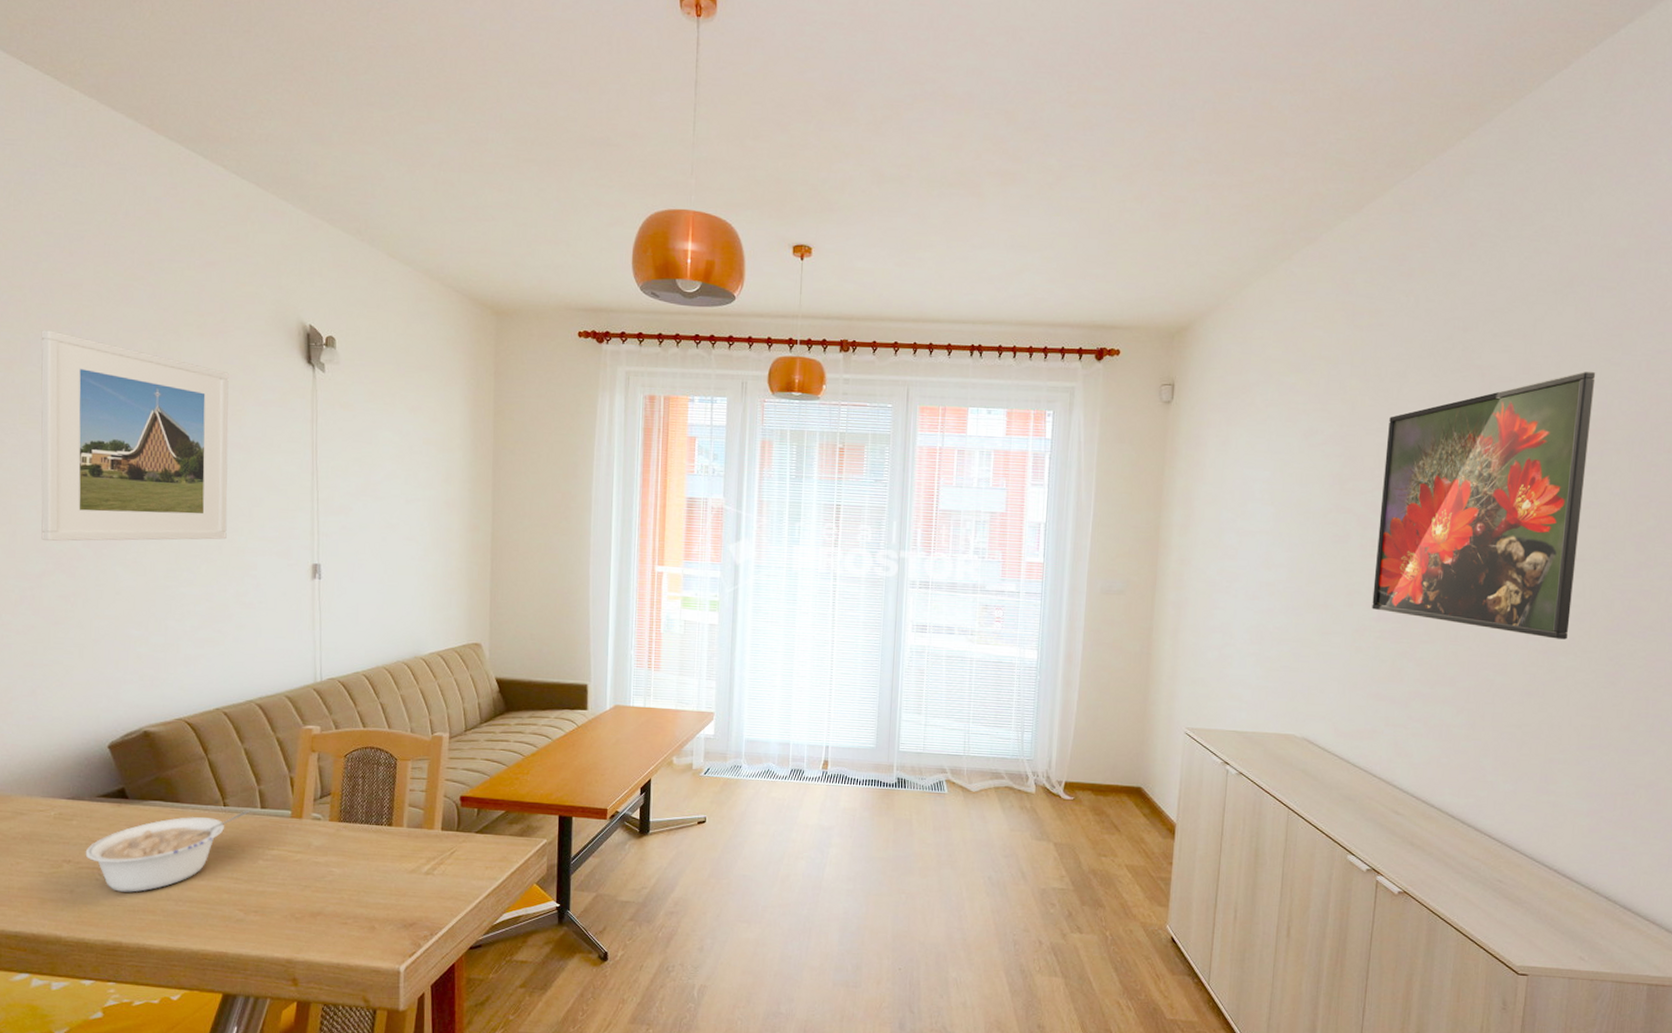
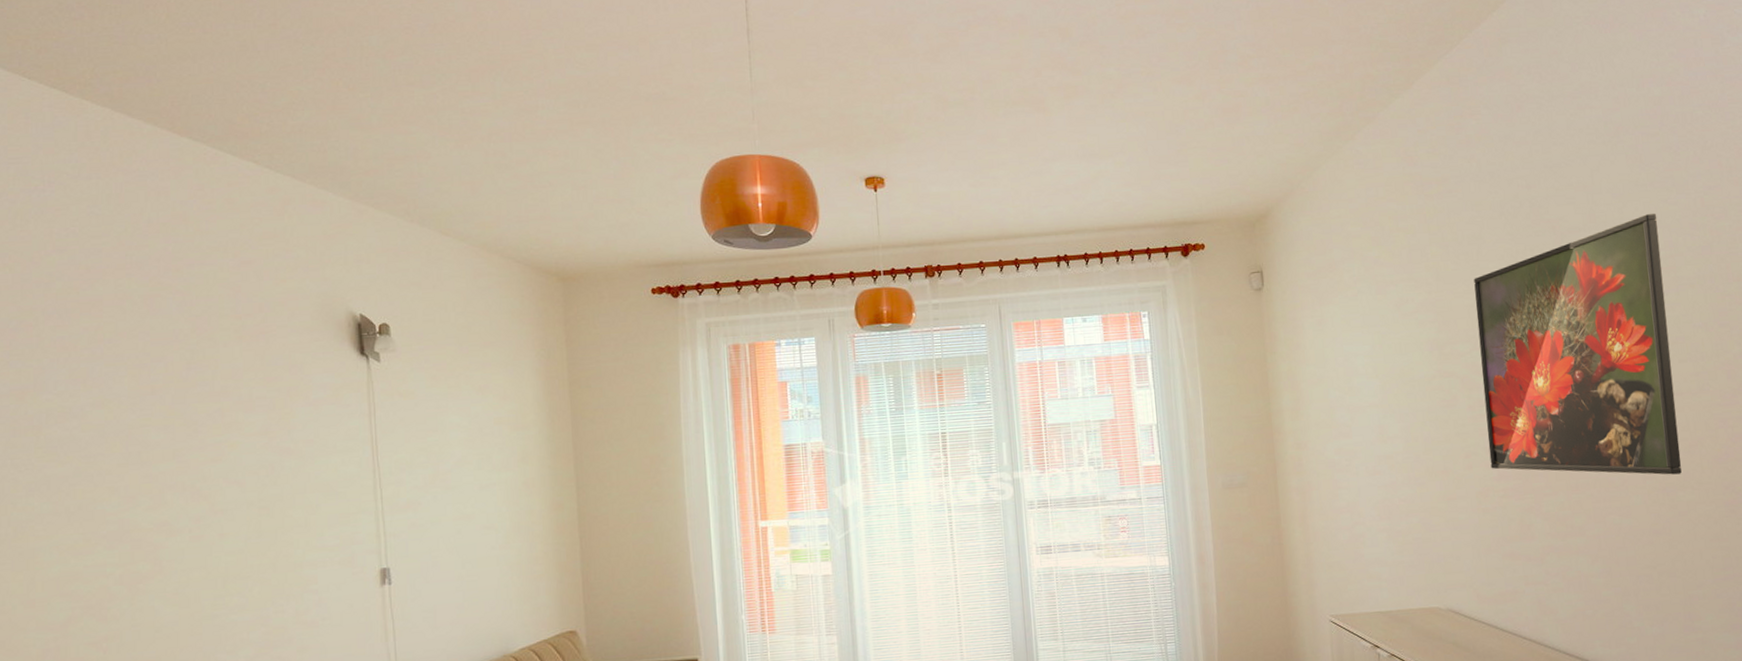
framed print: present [41,330,229,542] -> none [57,353,281,584]

